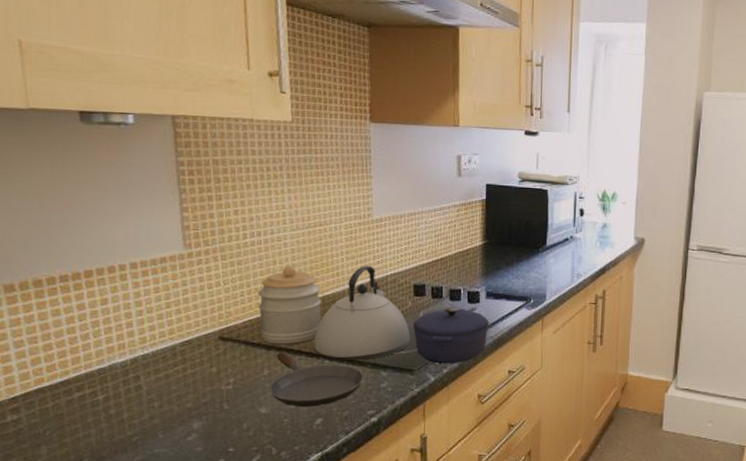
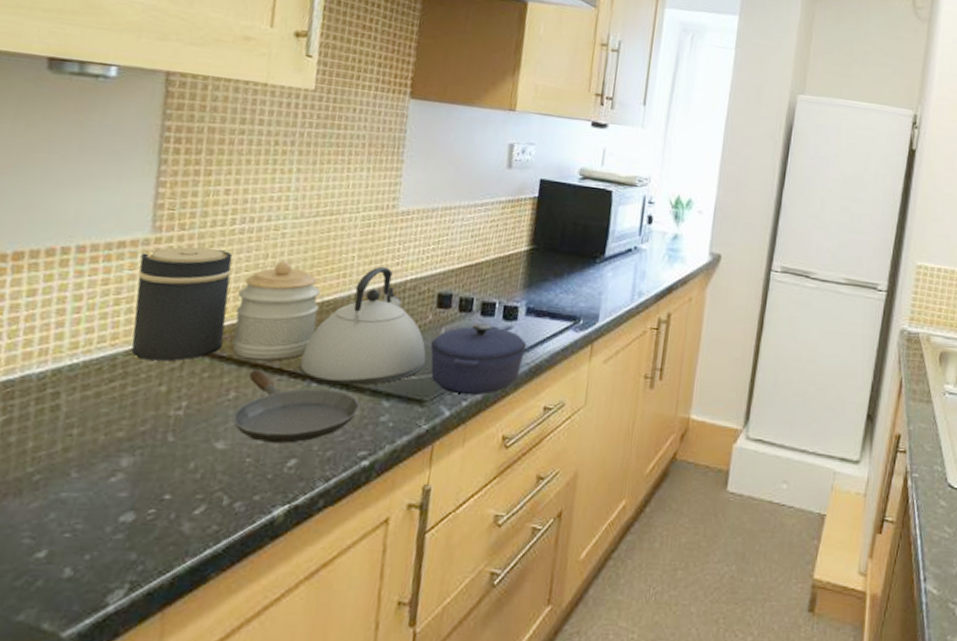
cylinder: none [179,258,253,349] -> present [131,246,233,361]

